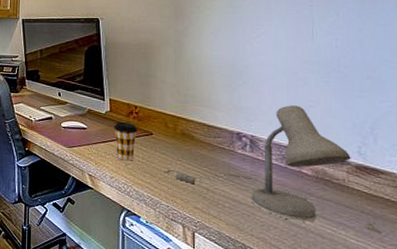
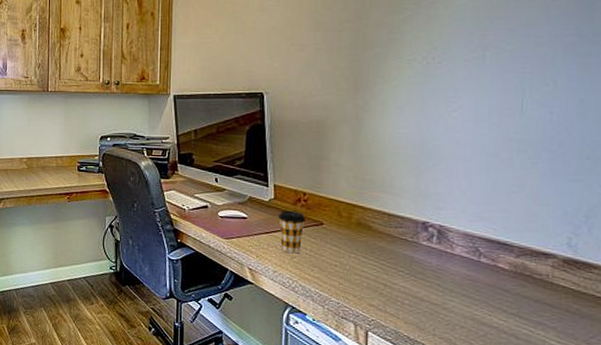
desk lamp: present [165,105,381,234] -> none [336,190,588,336]

